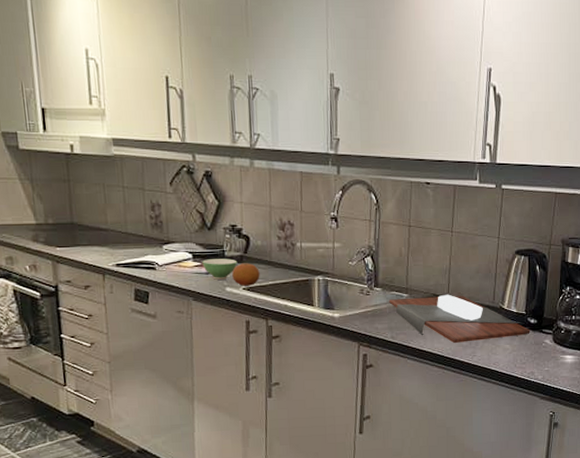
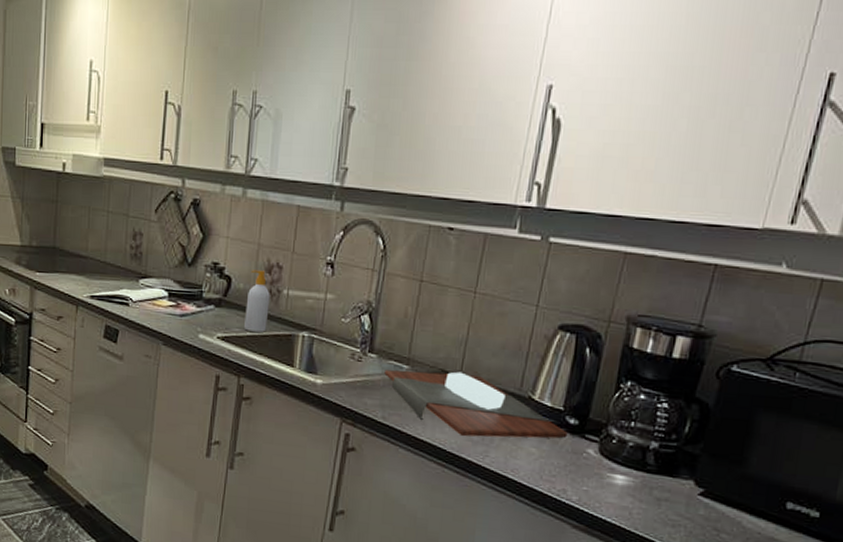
bowl: present [202,259,238,280] -> none [177,299,215,325]
fruit: present [232,263,260,286] -> none [207,307,238,335]
soap bottle: none [265,228,287,281] -> present [244,270,270,332]

